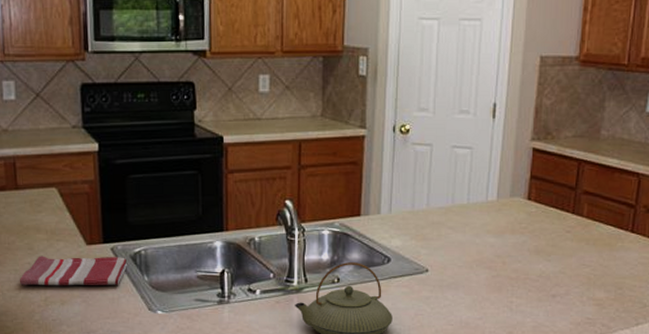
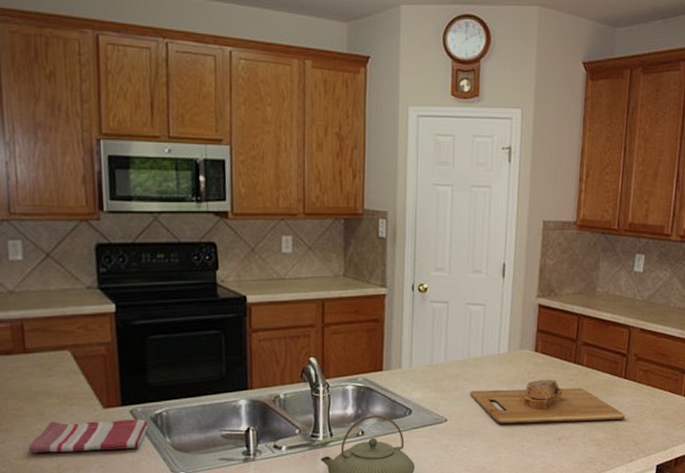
cutting board: none [453,231,632,277] -> present [470,379,626,424]

